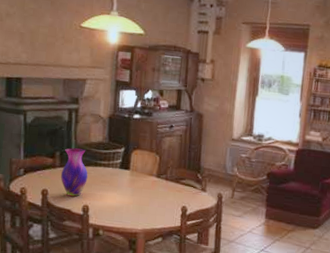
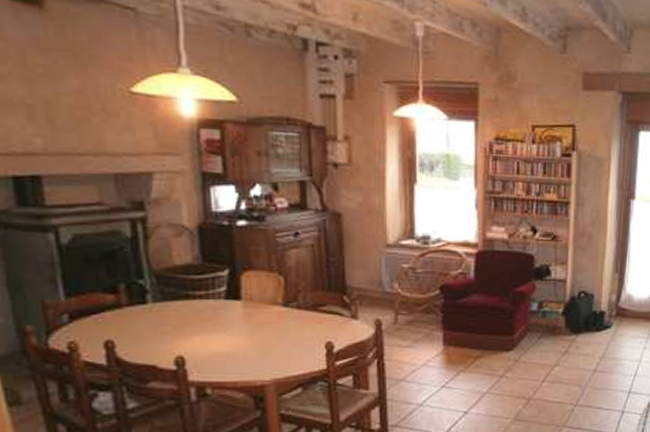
vase: present [60,147,88,197] -> none [131,275,177,346]

